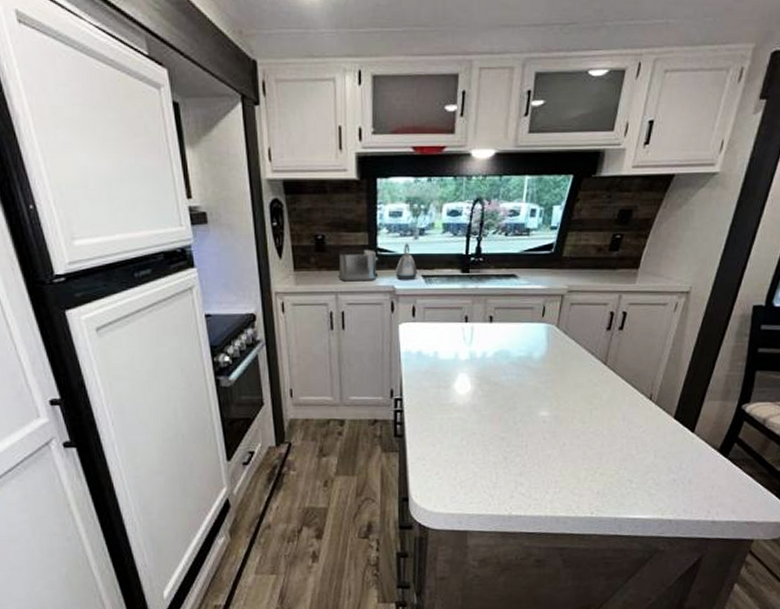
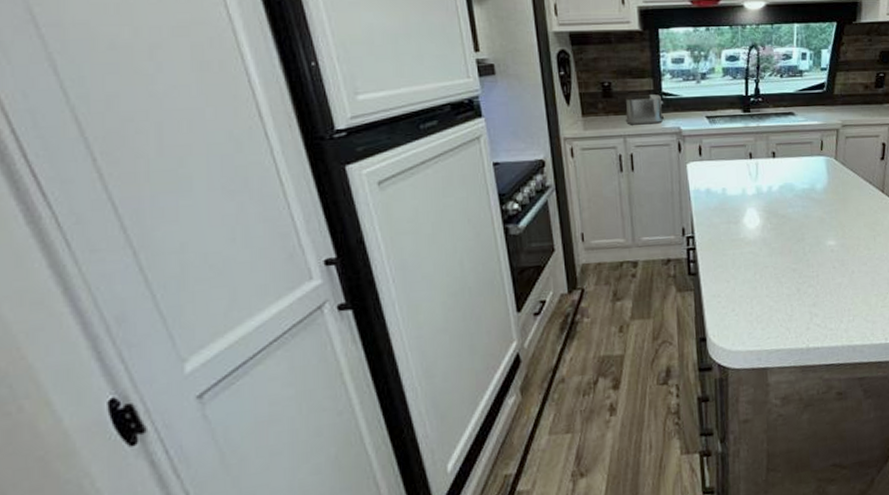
kettle: present [395,243,417,281] -> none [680,87,702,122]

